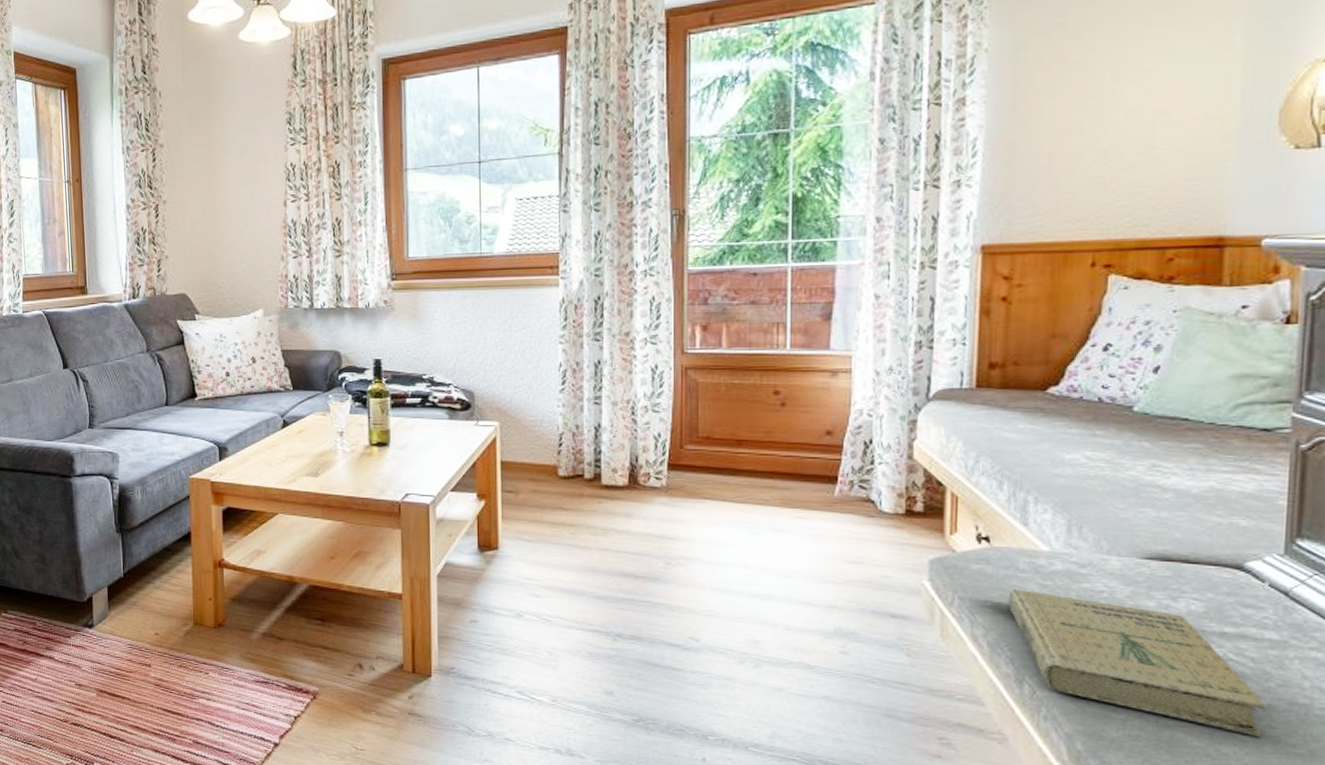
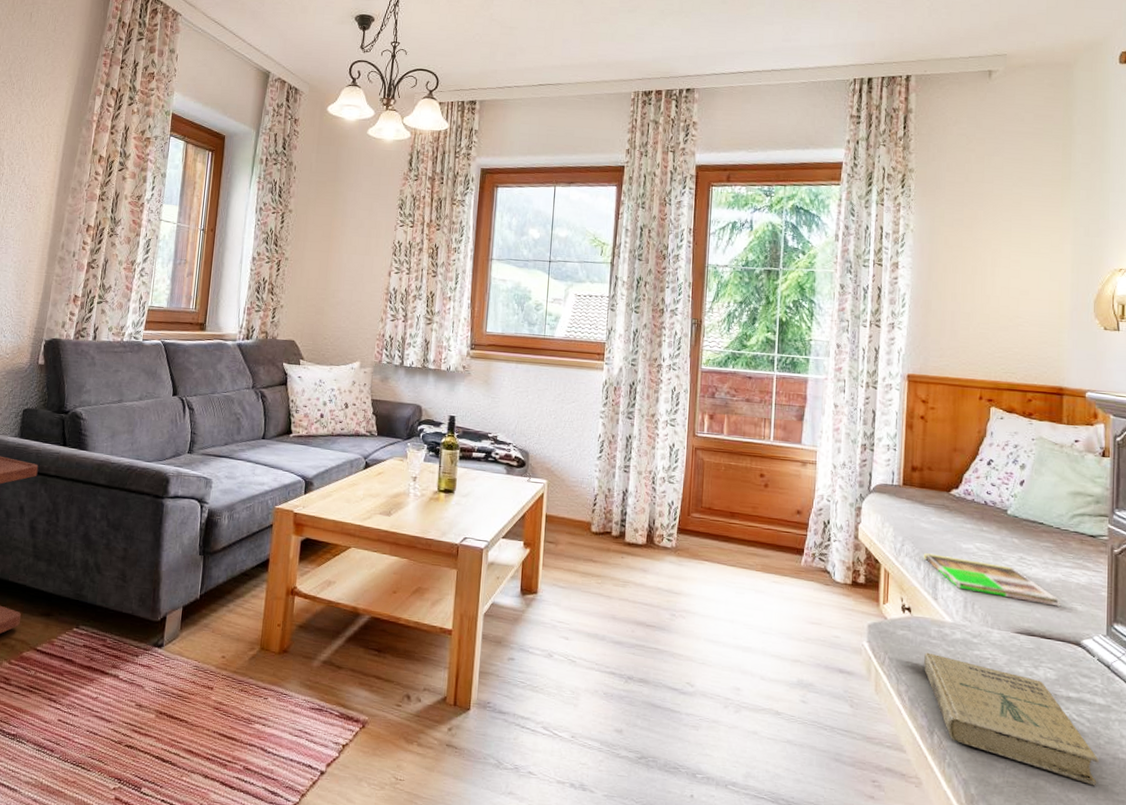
magazine: none [1007,469,1213,523] -> present [923,553,1060,607]

